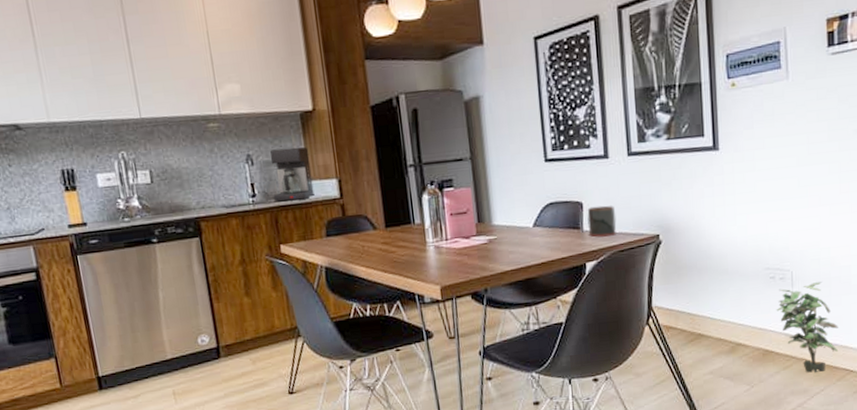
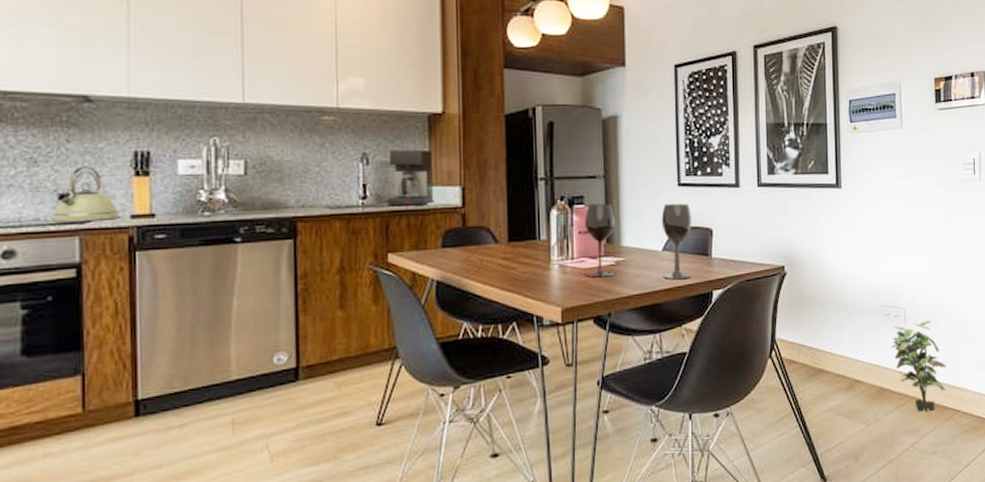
kettle: none [9,185,61,236] -> present [52,166,121,223]
wineglass: none [455,184,488,257] -> present [584,203,615,278]
wine glass: none [530,179,564,255] -> present [661,204,692,280]
mug: present [587,205,617,237] -> none [716,233,744,265]

